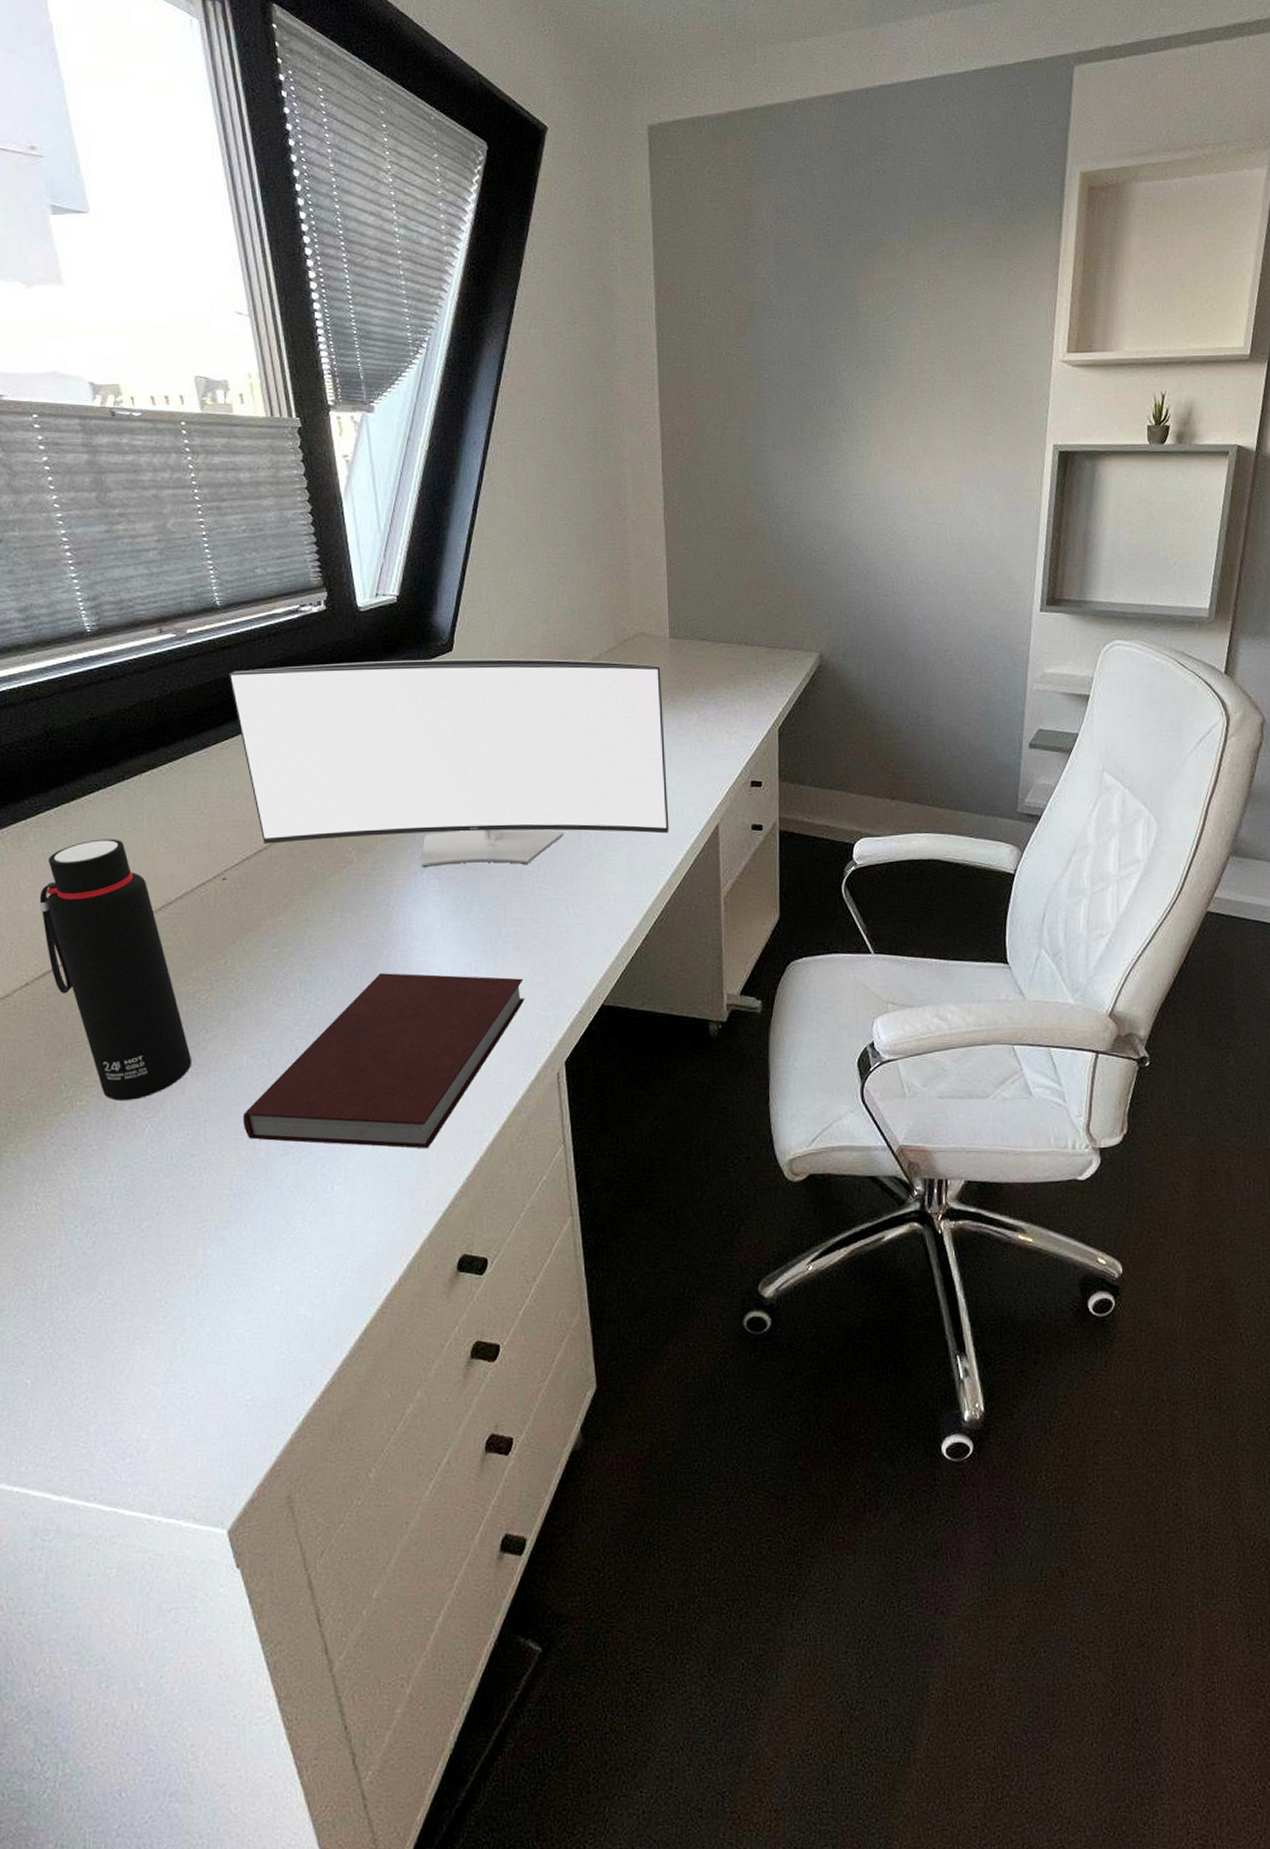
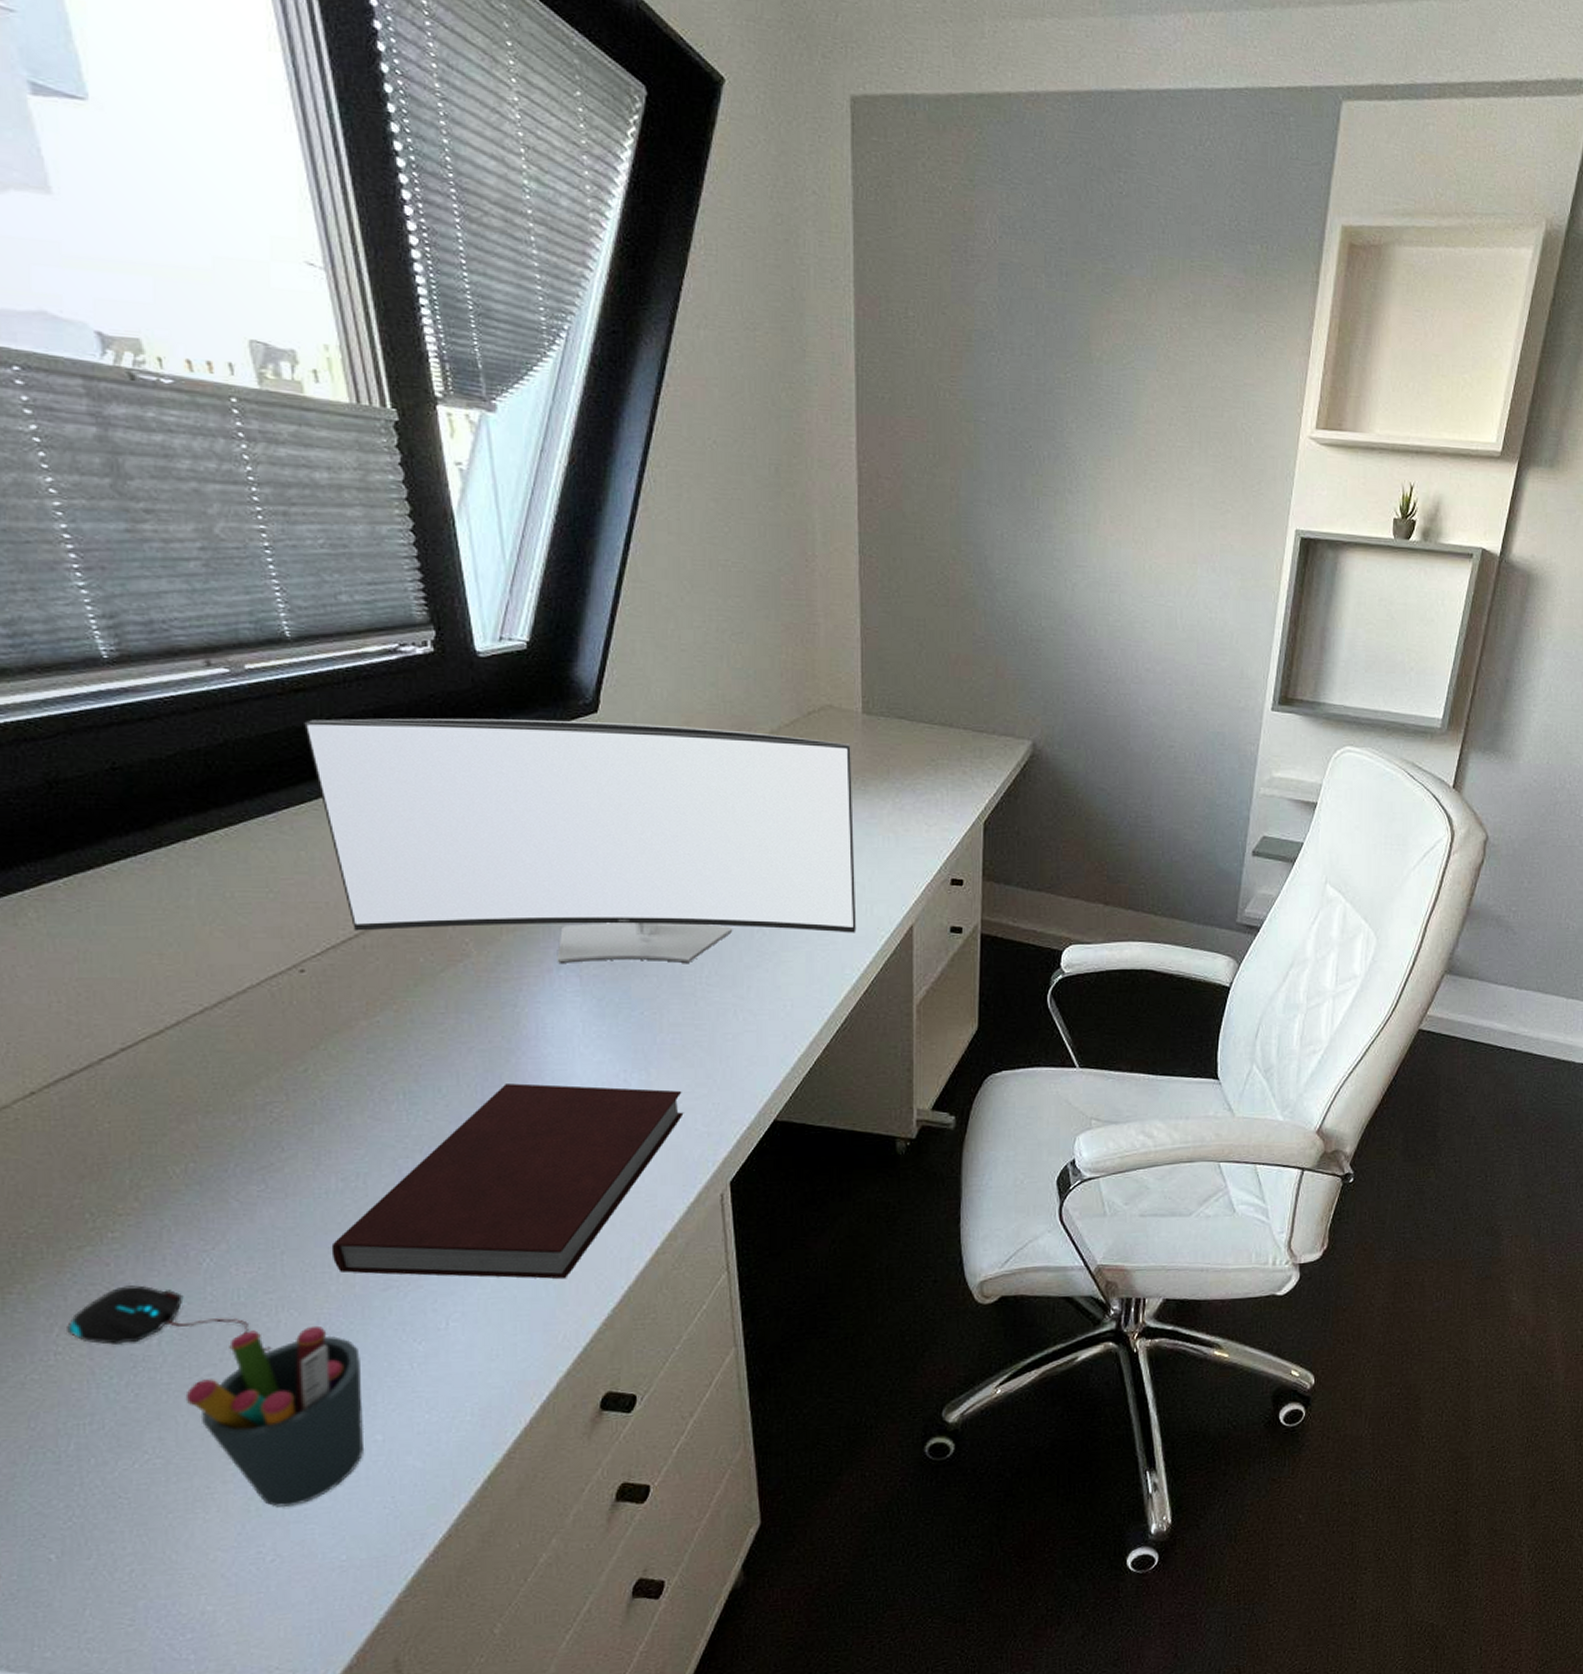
water bottle: present [39,838,192,1101] -> none [46,918,264,1231]
mouse: none [45,1147,196,1207] -> present [67,1285,272,1351]
pen holder: none [130,1186,266,1348] -> present [185,1325,365,1508]

